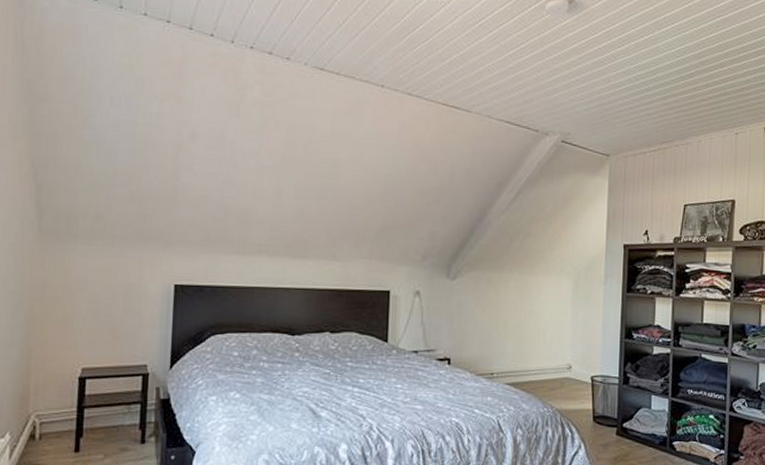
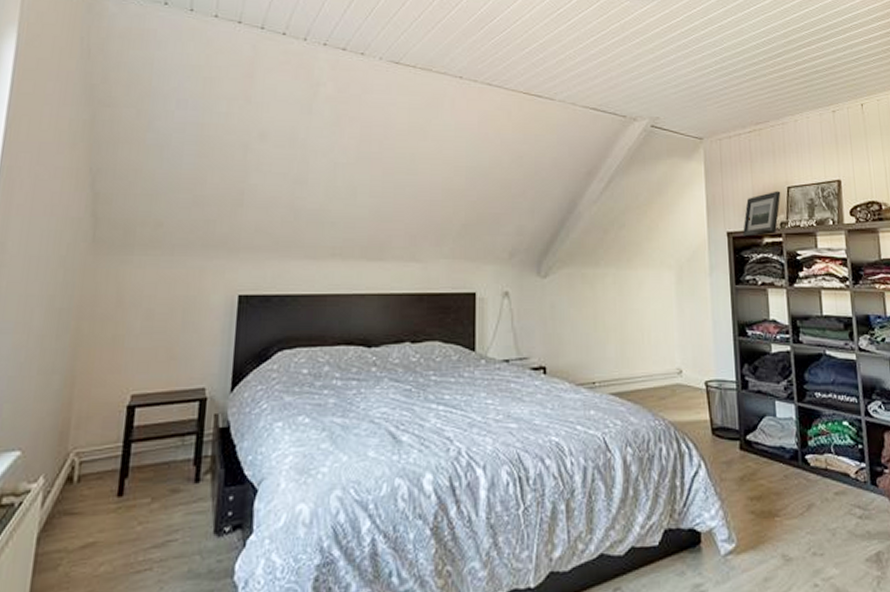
picture frame: none [638,207,678,250] -> present [743,190,781,237]

